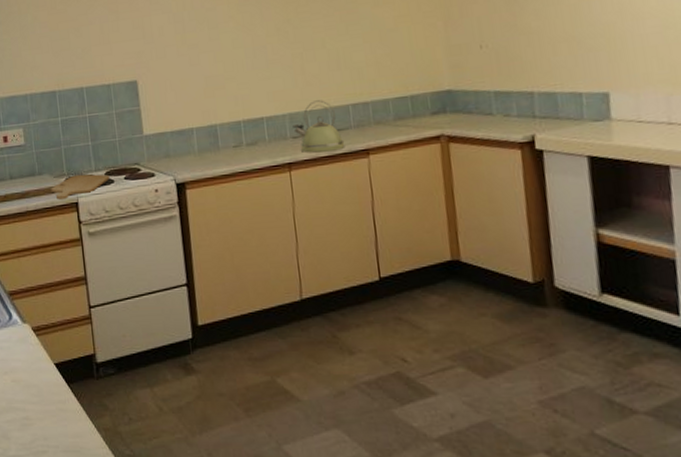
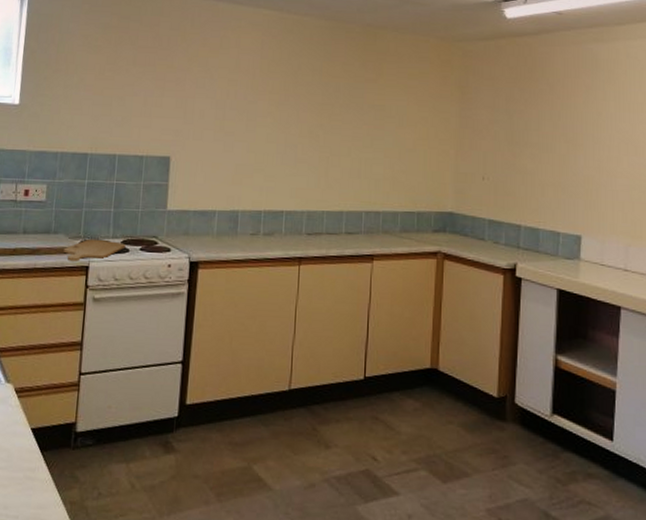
kettle: present [293,100,345,154] -> none [309,203,353,253]

